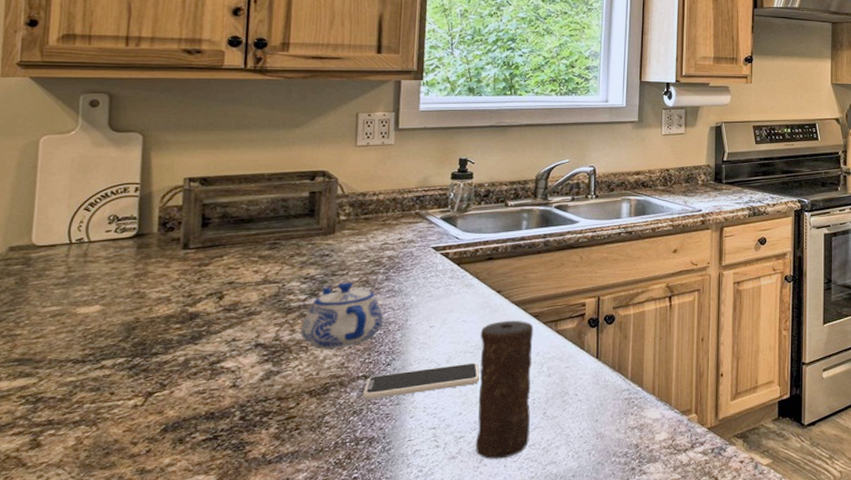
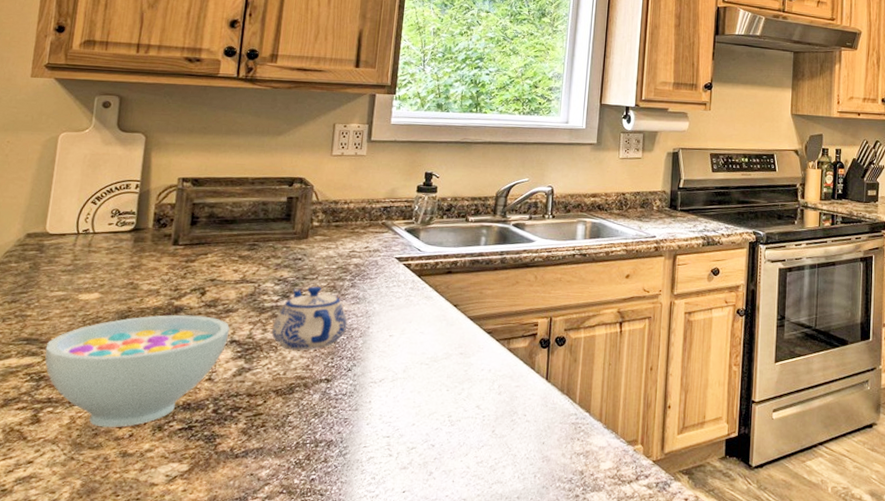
bowl: none [41,321,254,446] -> present [45,314,230,428]
smartphone: present [362,362,481,399] -> none [324,374,434,403]
candle: present [476,320,534,459] -> none [426,335,487,473]

